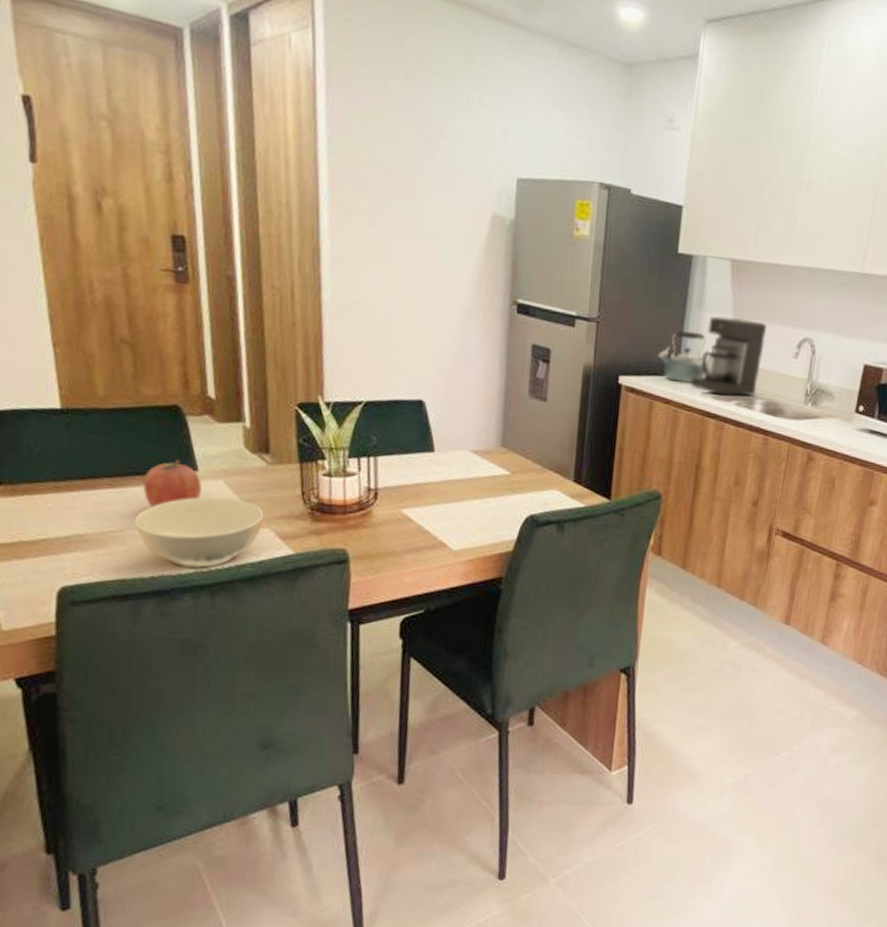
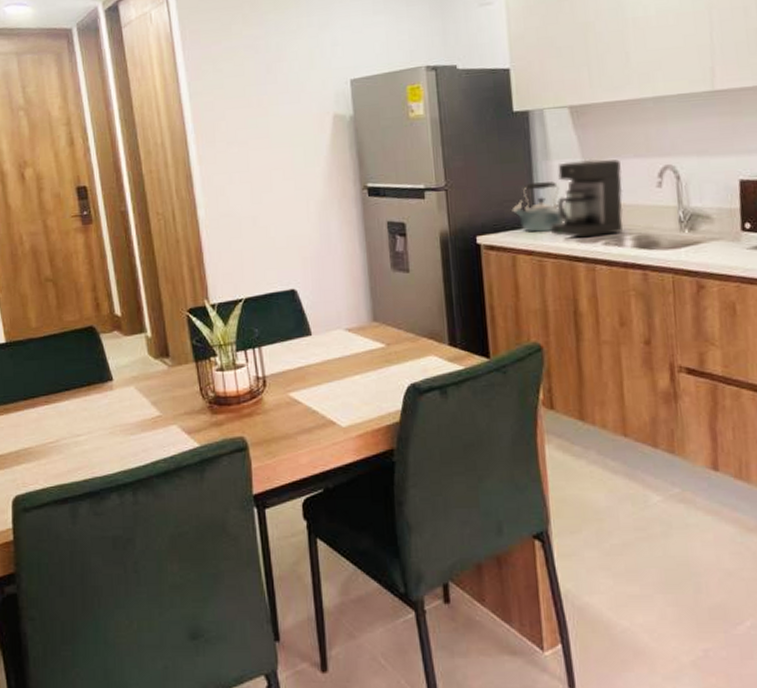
bowl: present [134,496,264,568] -> none [66,401,170,468]
fruit: present [142,459,202,508] -> none [71,373,117,418]

